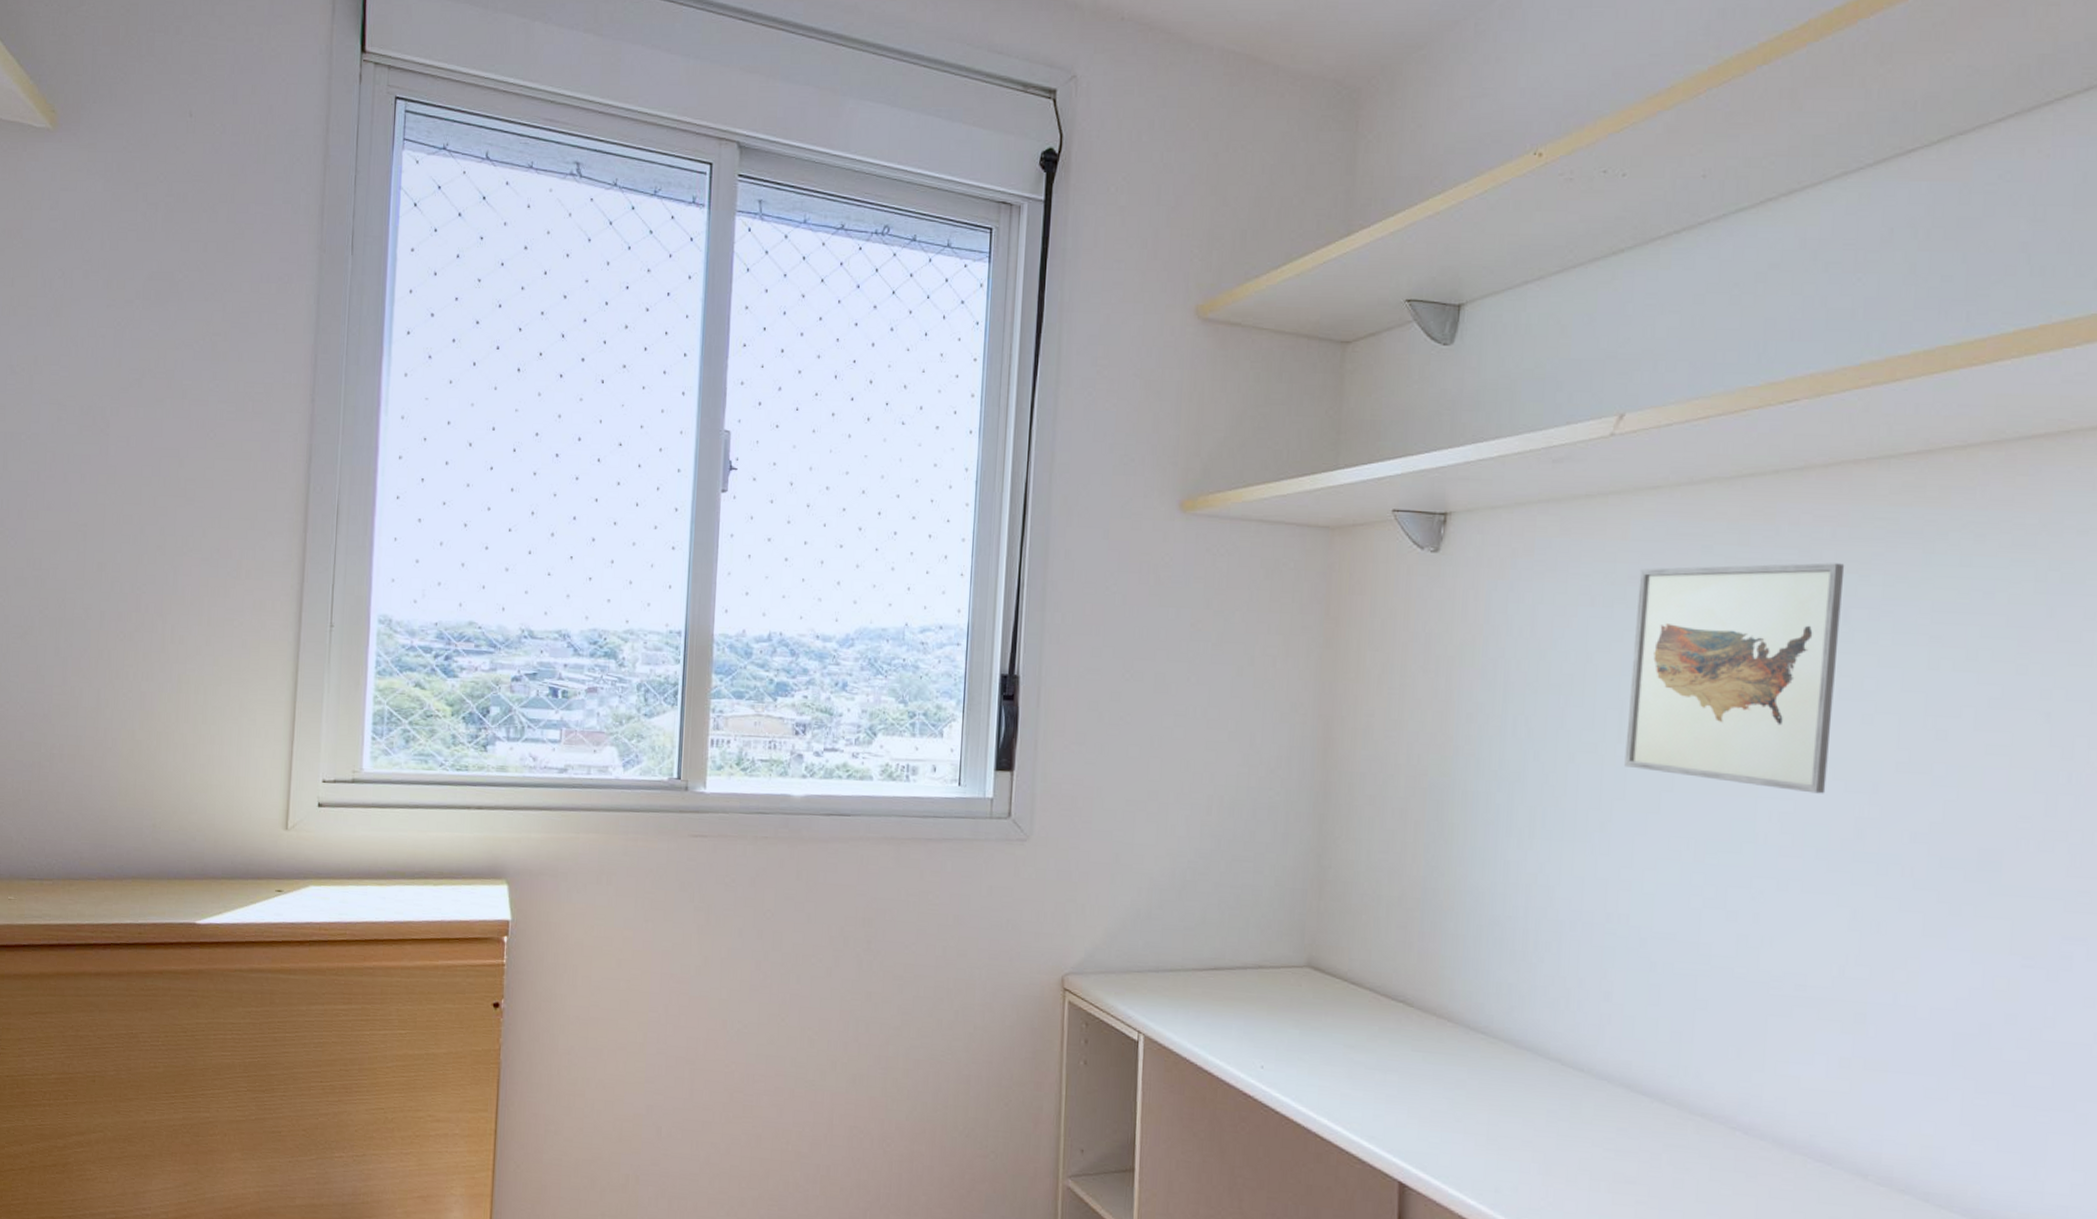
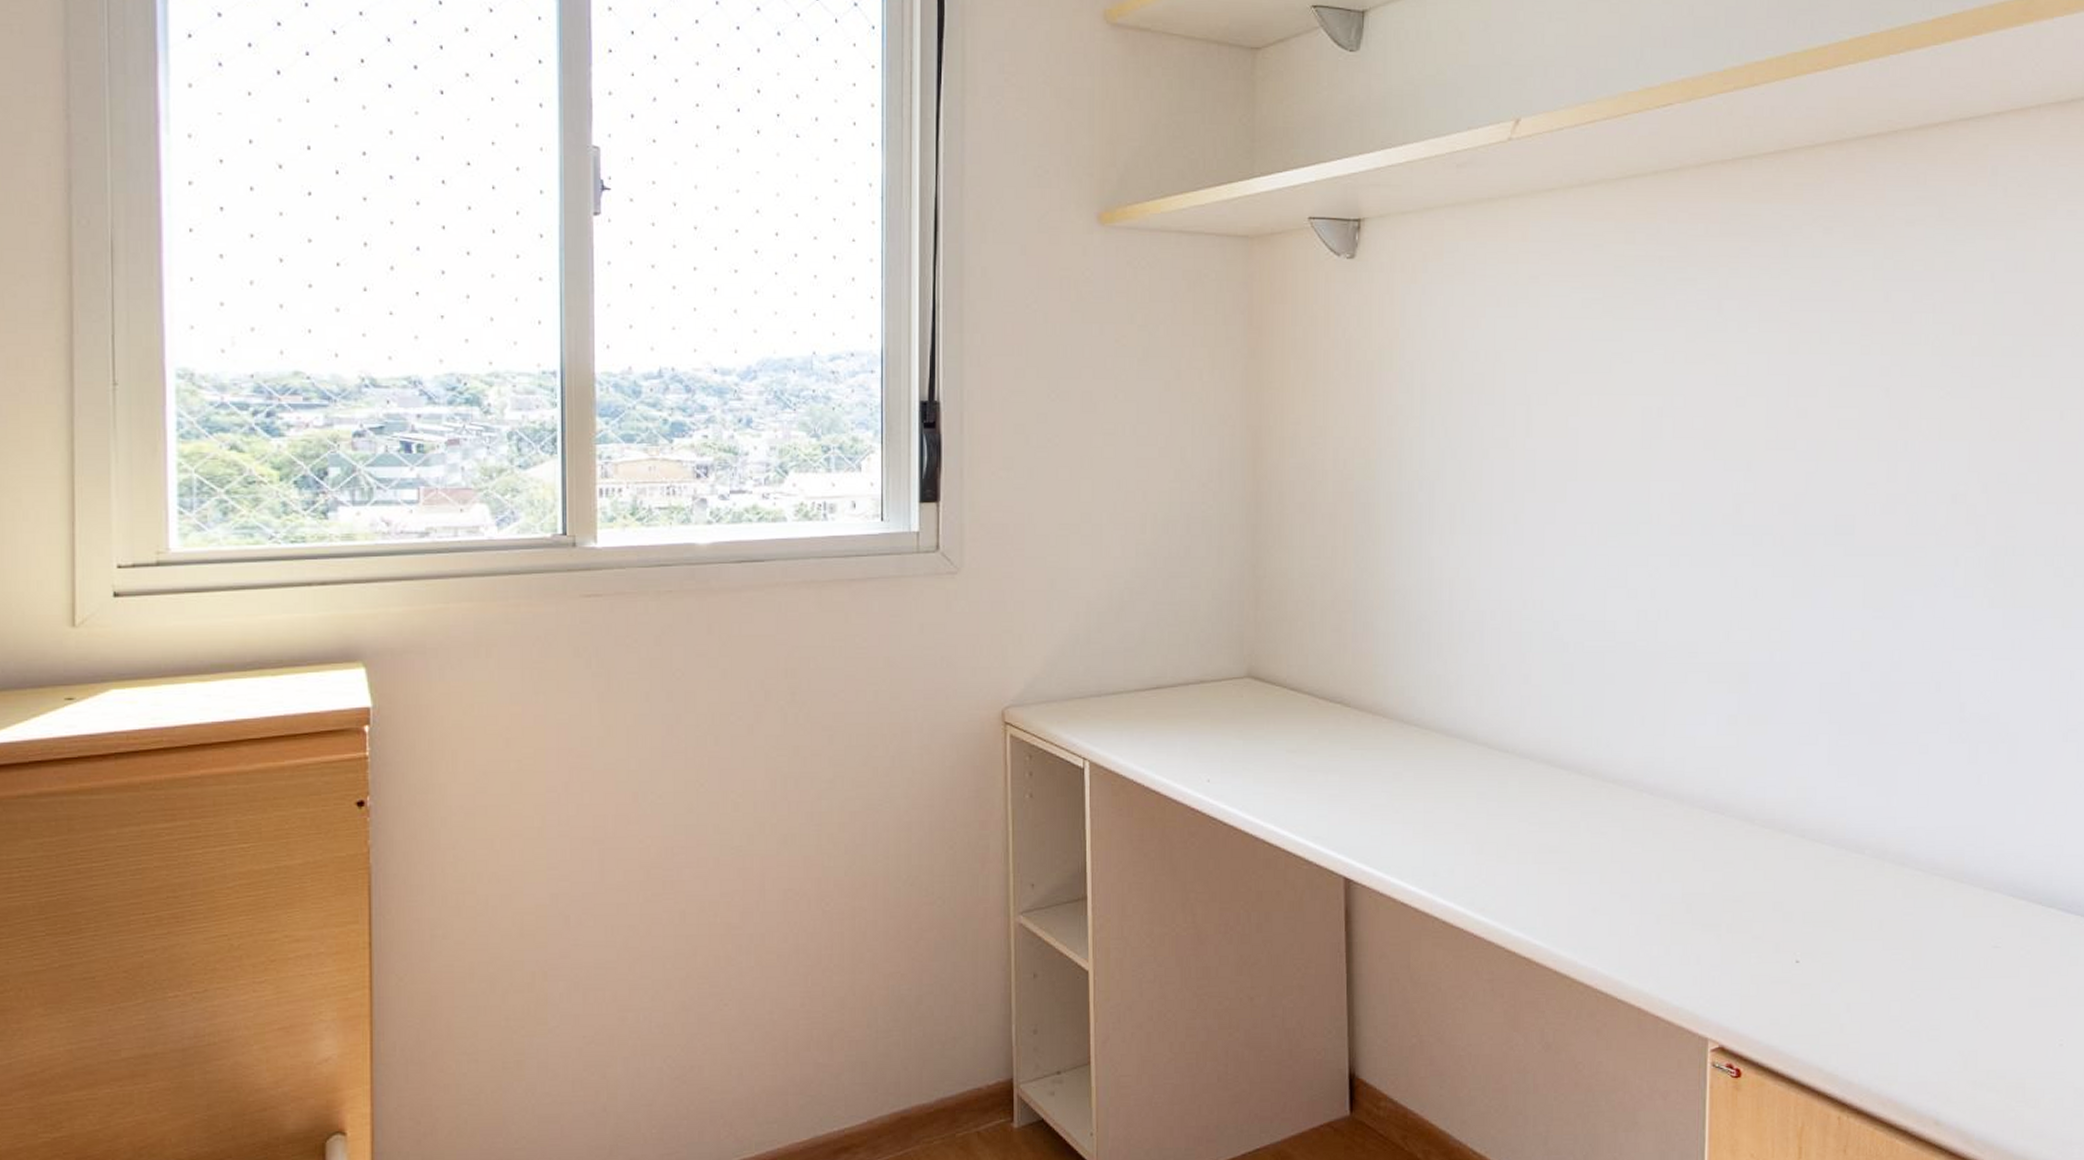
wall art: present [1624,563,1845,794] -> none [1533,258,1717,474]

